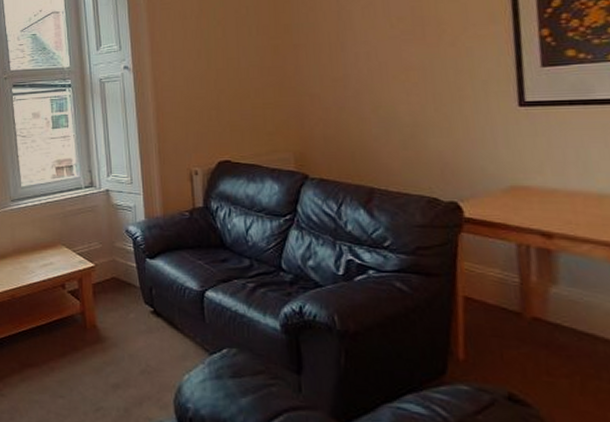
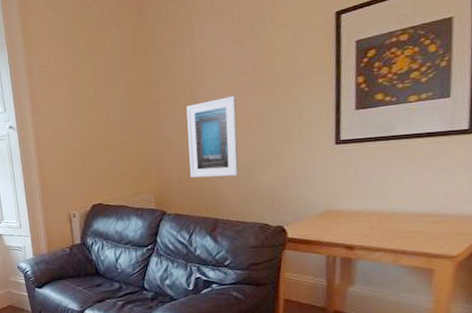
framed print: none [332,44,398,138] -> present [186,96,239,178]

